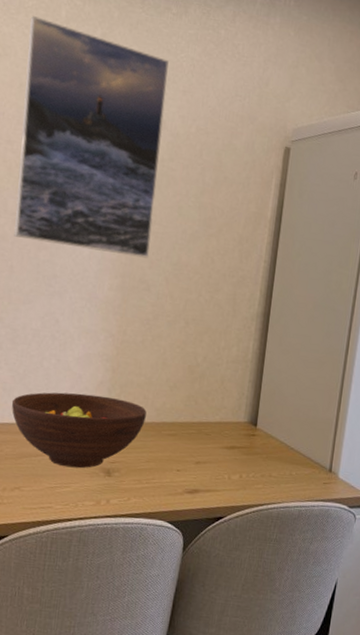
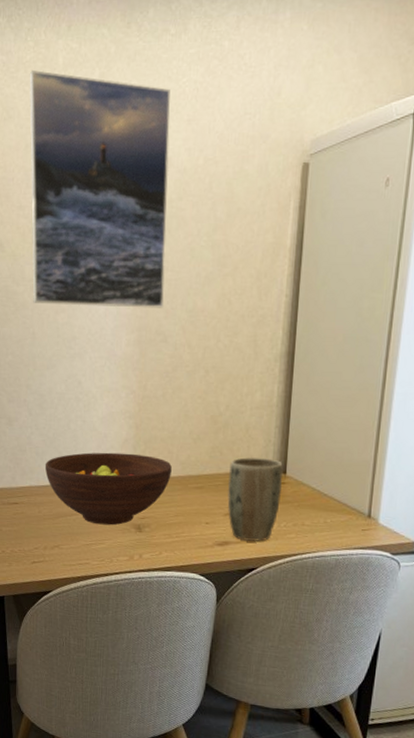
plant pot: none [199,408,254,491] -> present [227,456,283,542]

